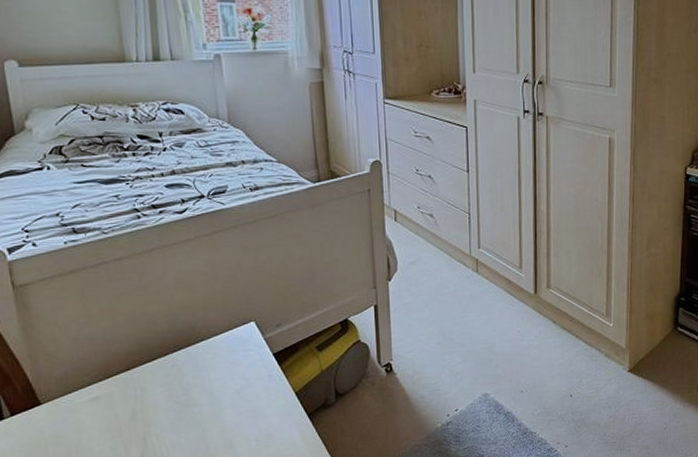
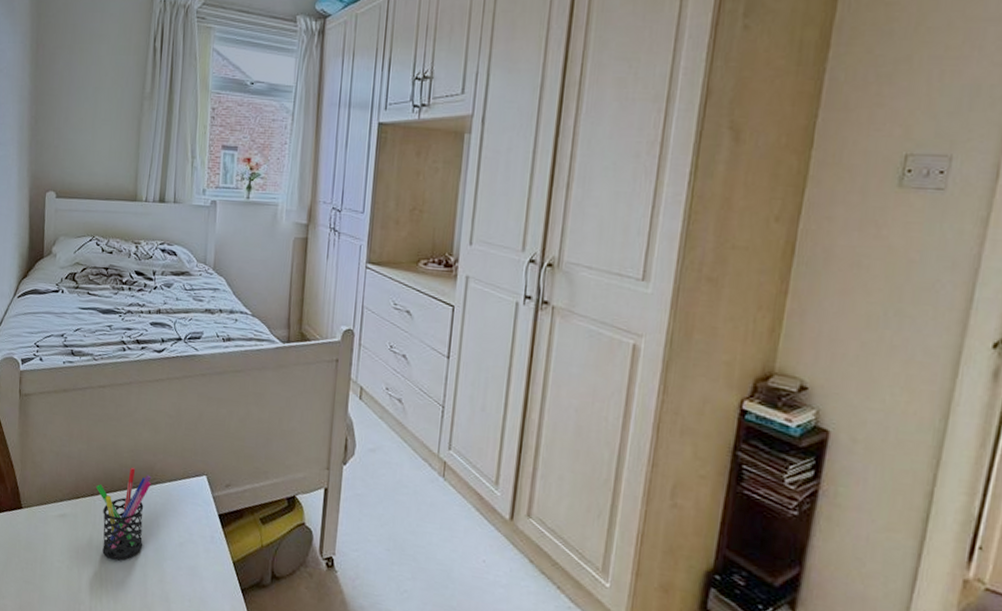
pen holder: none [130,331,197,426] -> present [95,467,152,561]

